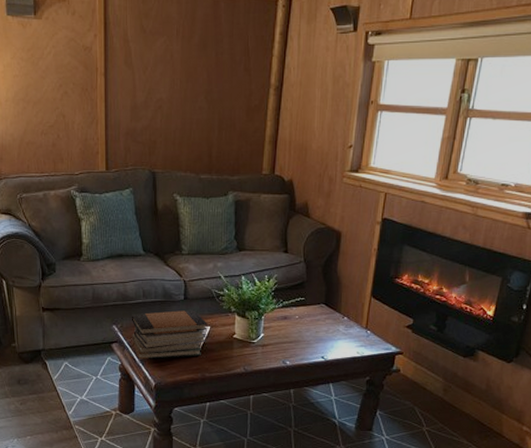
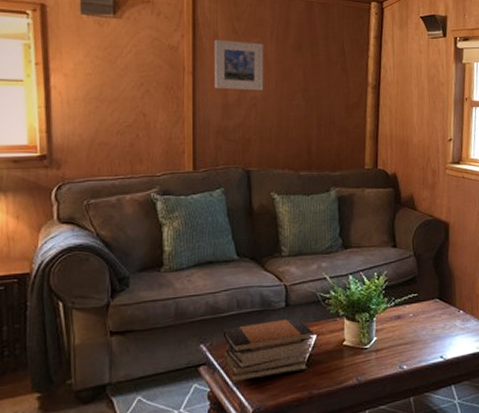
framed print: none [123,39,170,92] -> present [214,39,264,91]

